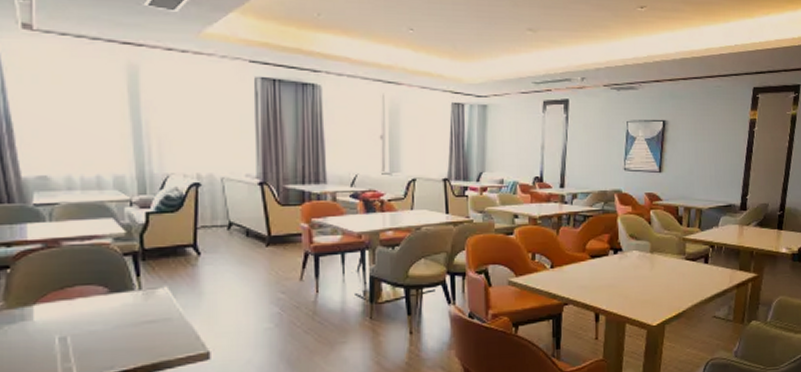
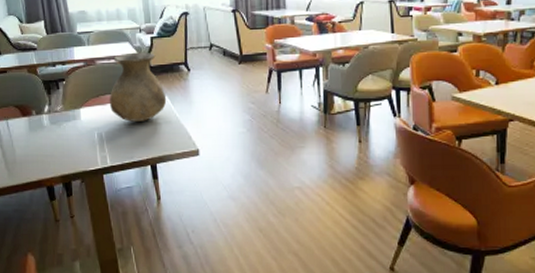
vase: none [81,230,166,321] -> present [110,52,167,122]

